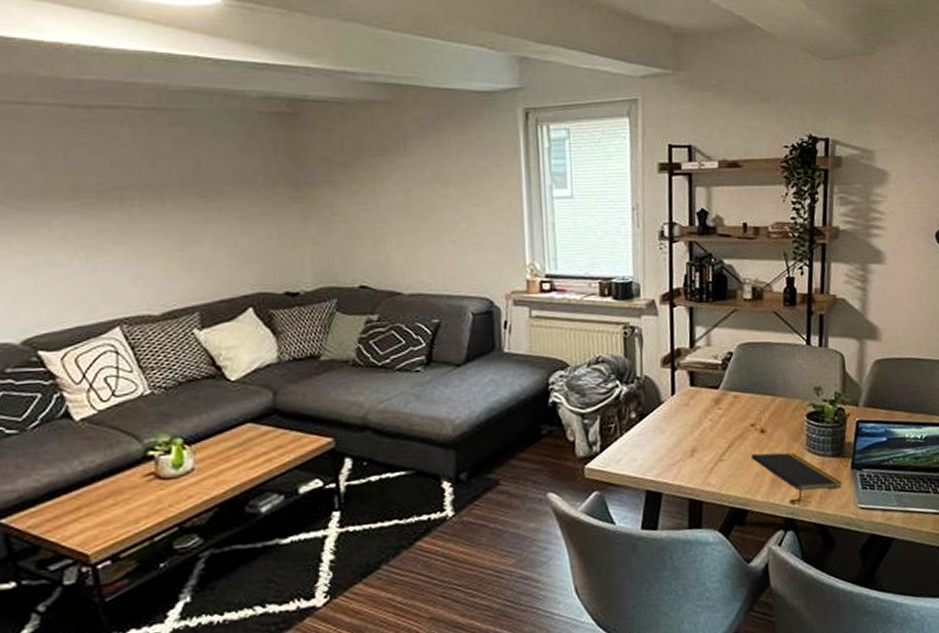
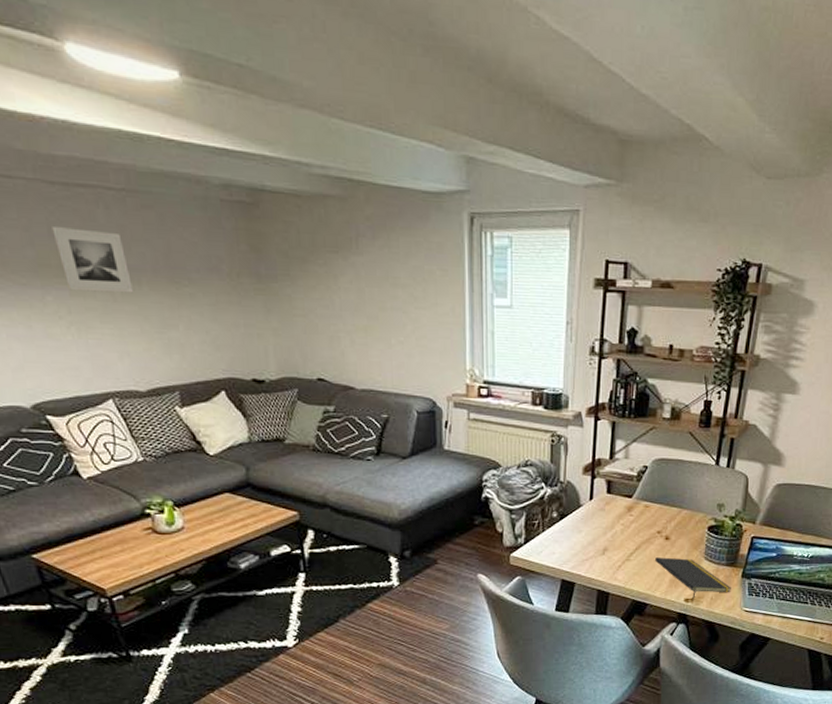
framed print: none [69,148,154,213] -> present [52,225,133,293]

